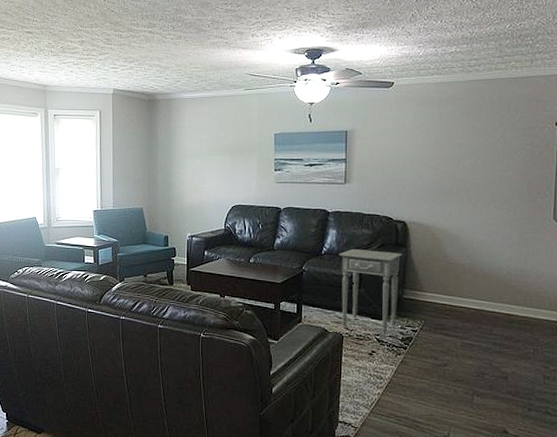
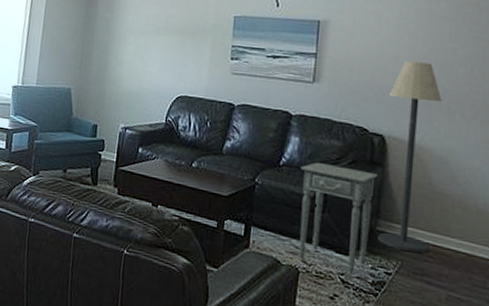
floor lamp: none [404,158,452,313] -> present [377,60,442,253]

